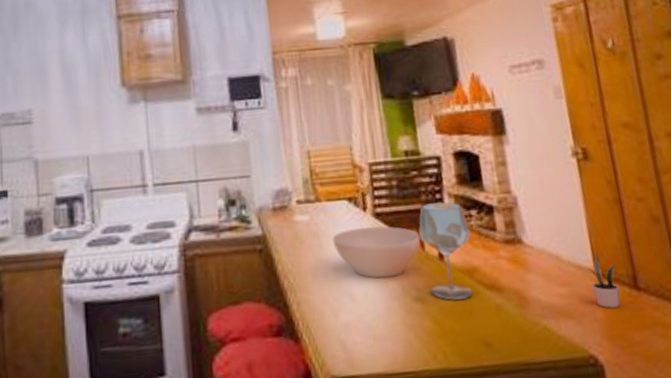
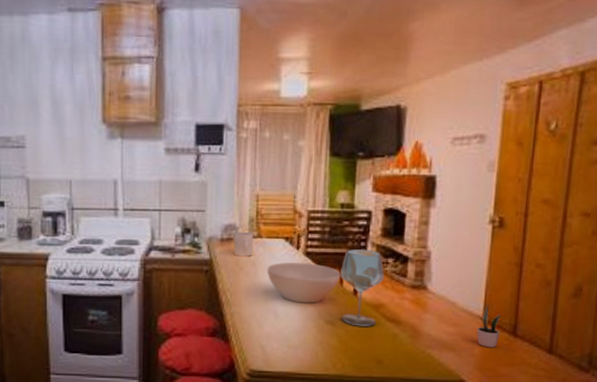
cup: none [288,196,313,228] -> present [234,231,253,256]

